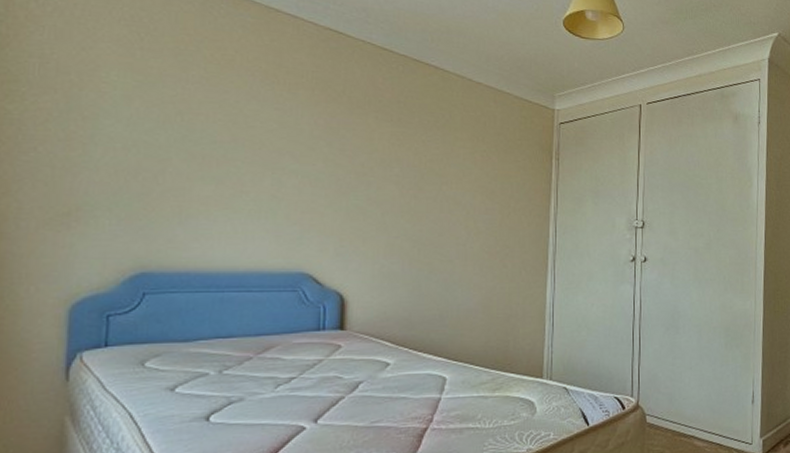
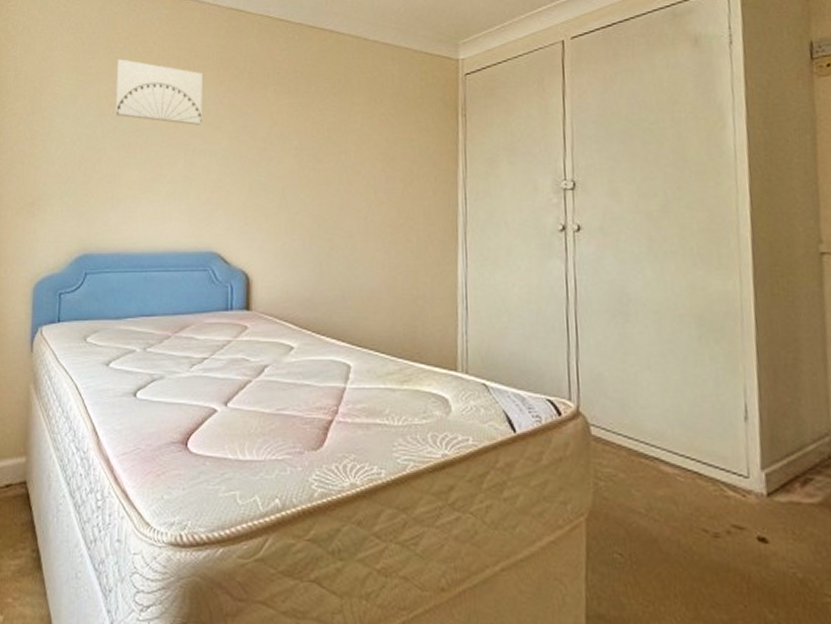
wall art: none [184,63,295,144] -> present [115,59,203,125]

